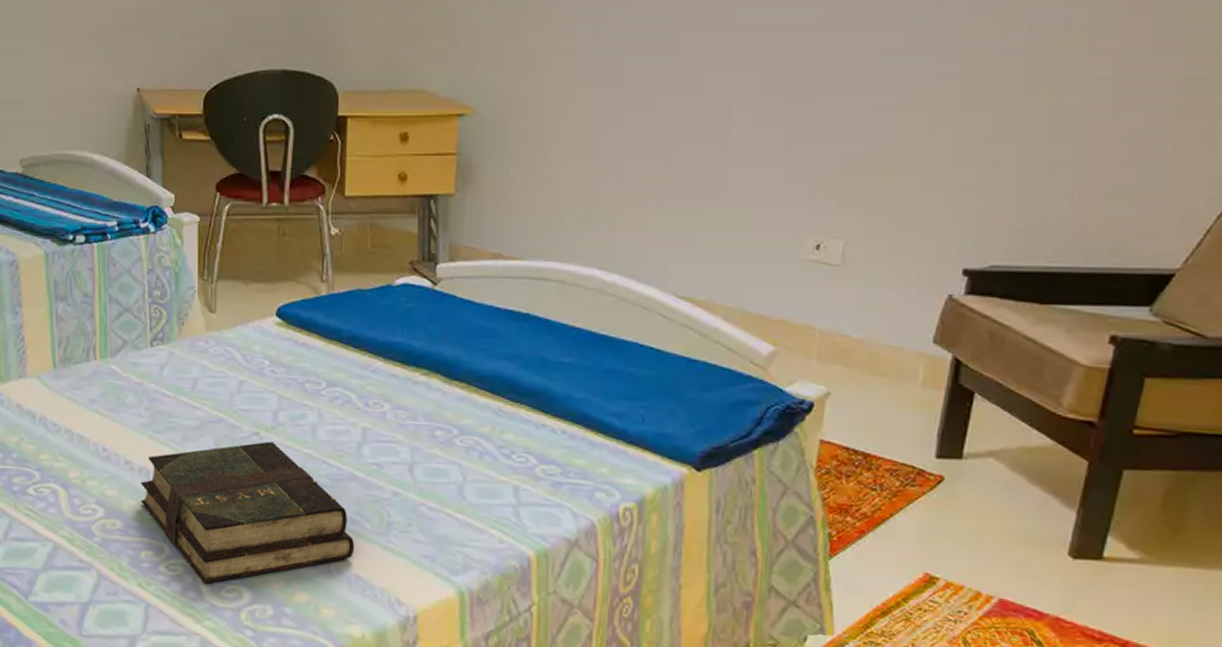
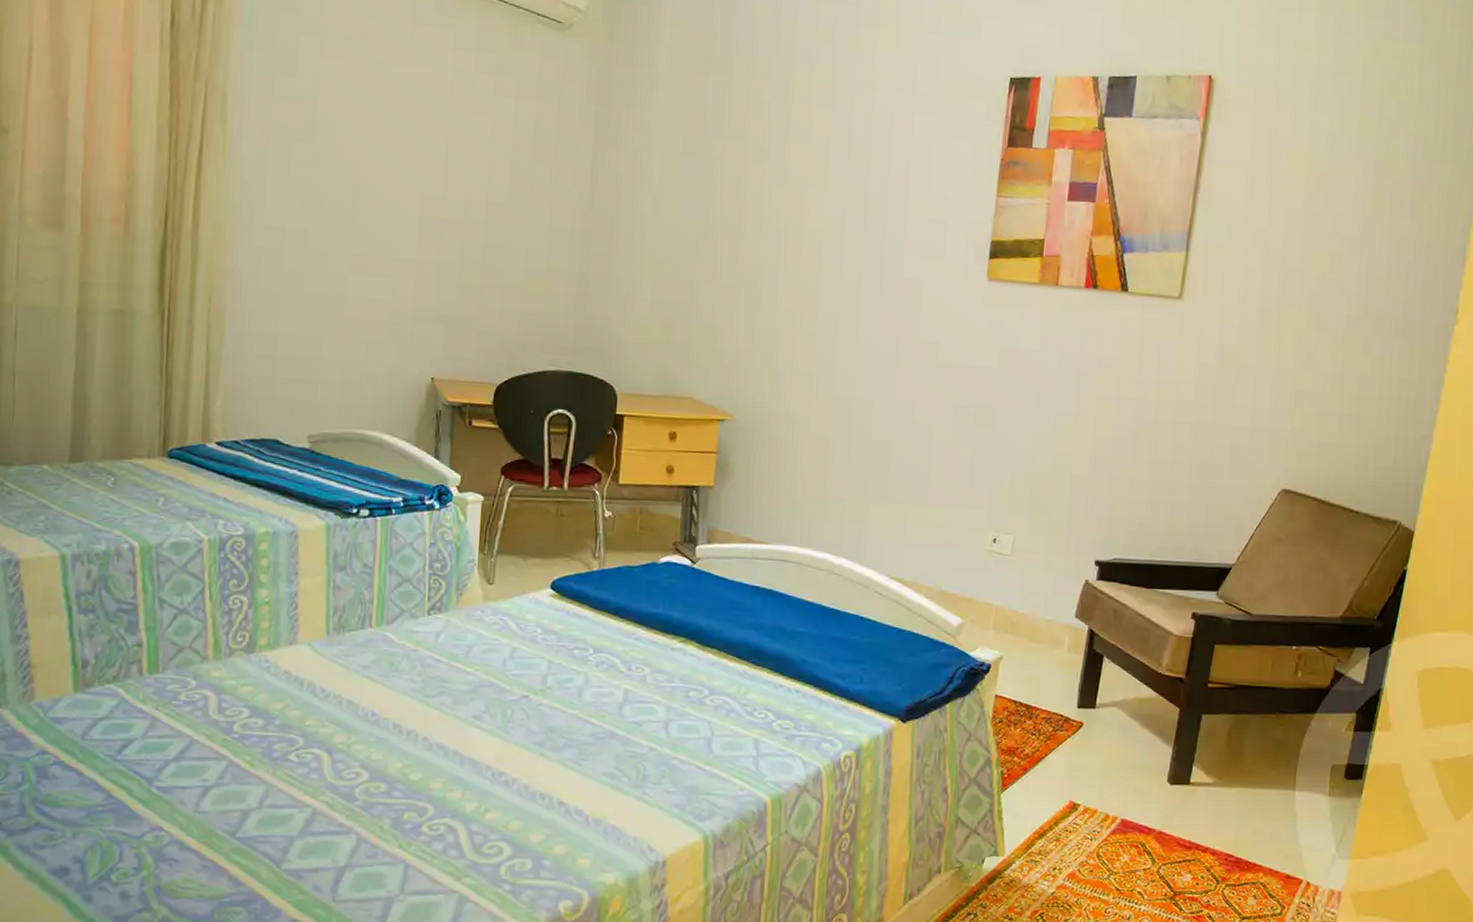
book: present [141,441,355,583] -> none [407,703,613,841]

